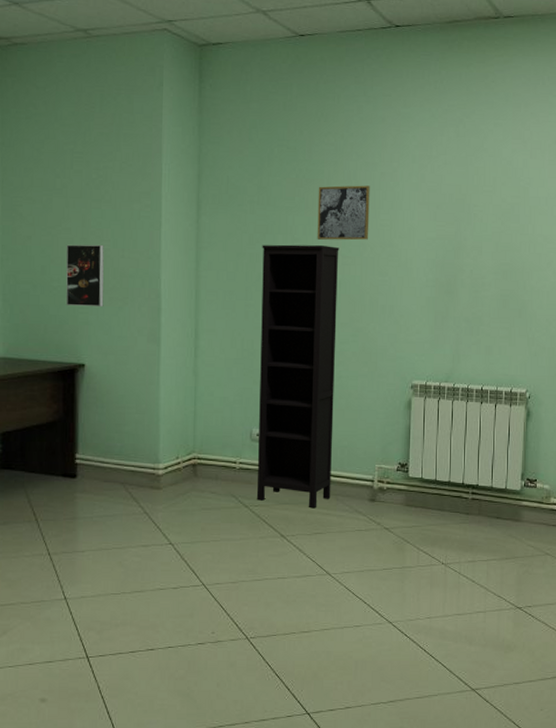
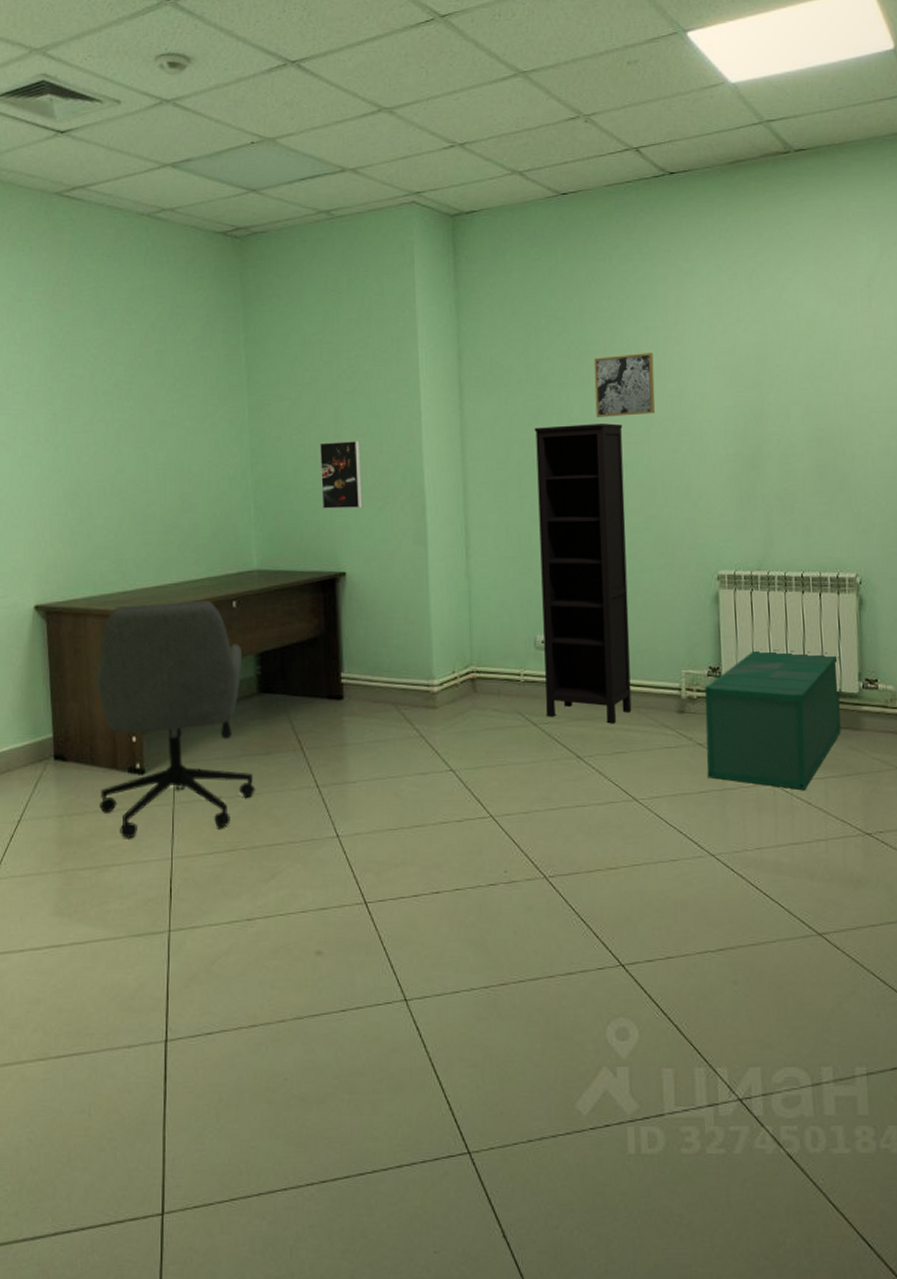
storage bin: none [390,449,507,571] -> present [705,649,841,791]

